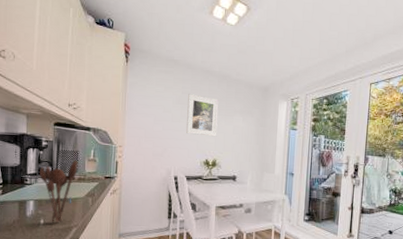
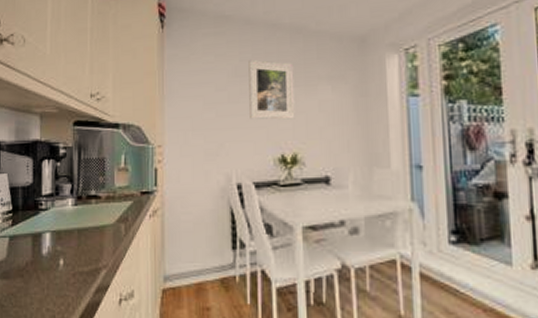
utensil holder: present [39,160,78,223] -> none [57,172,105,264]

